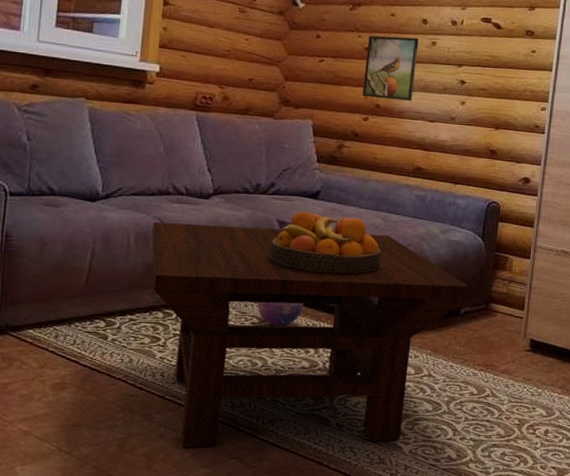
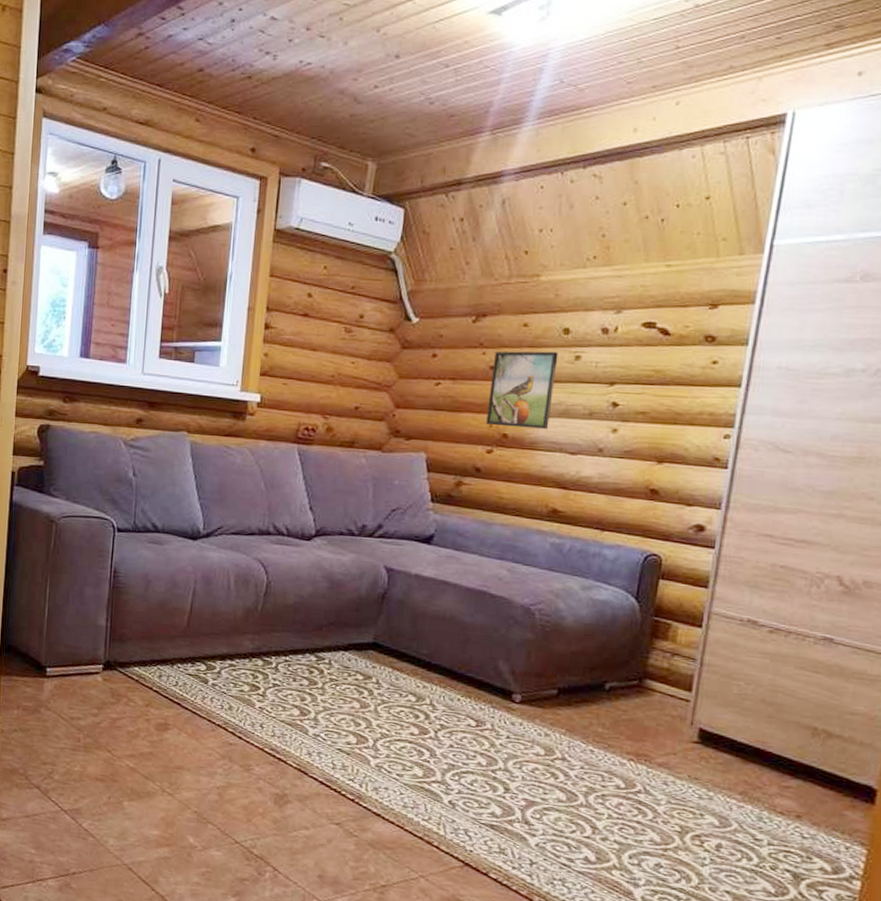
coffee table: present [152,221,469,447] -> none [251,563,617,830]
decorative ball: present [257,301,304,326] -> none [361,656,414,686]
fruit bowl: present [268,211,381,274] -> none [374,557,506,633]

